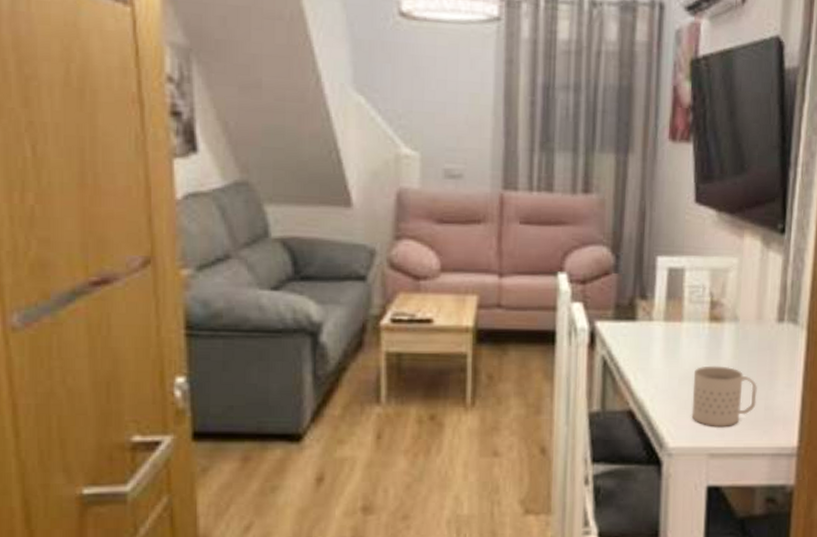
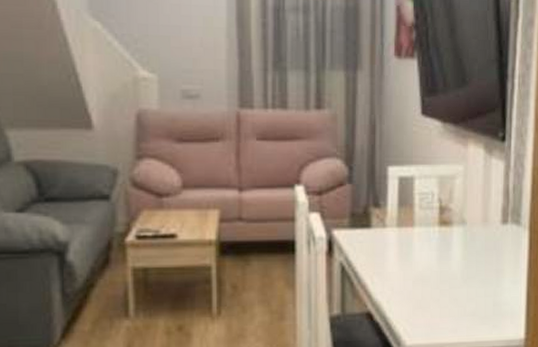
mug: present [691,365,757,428] -> none [426,267,486,325]

